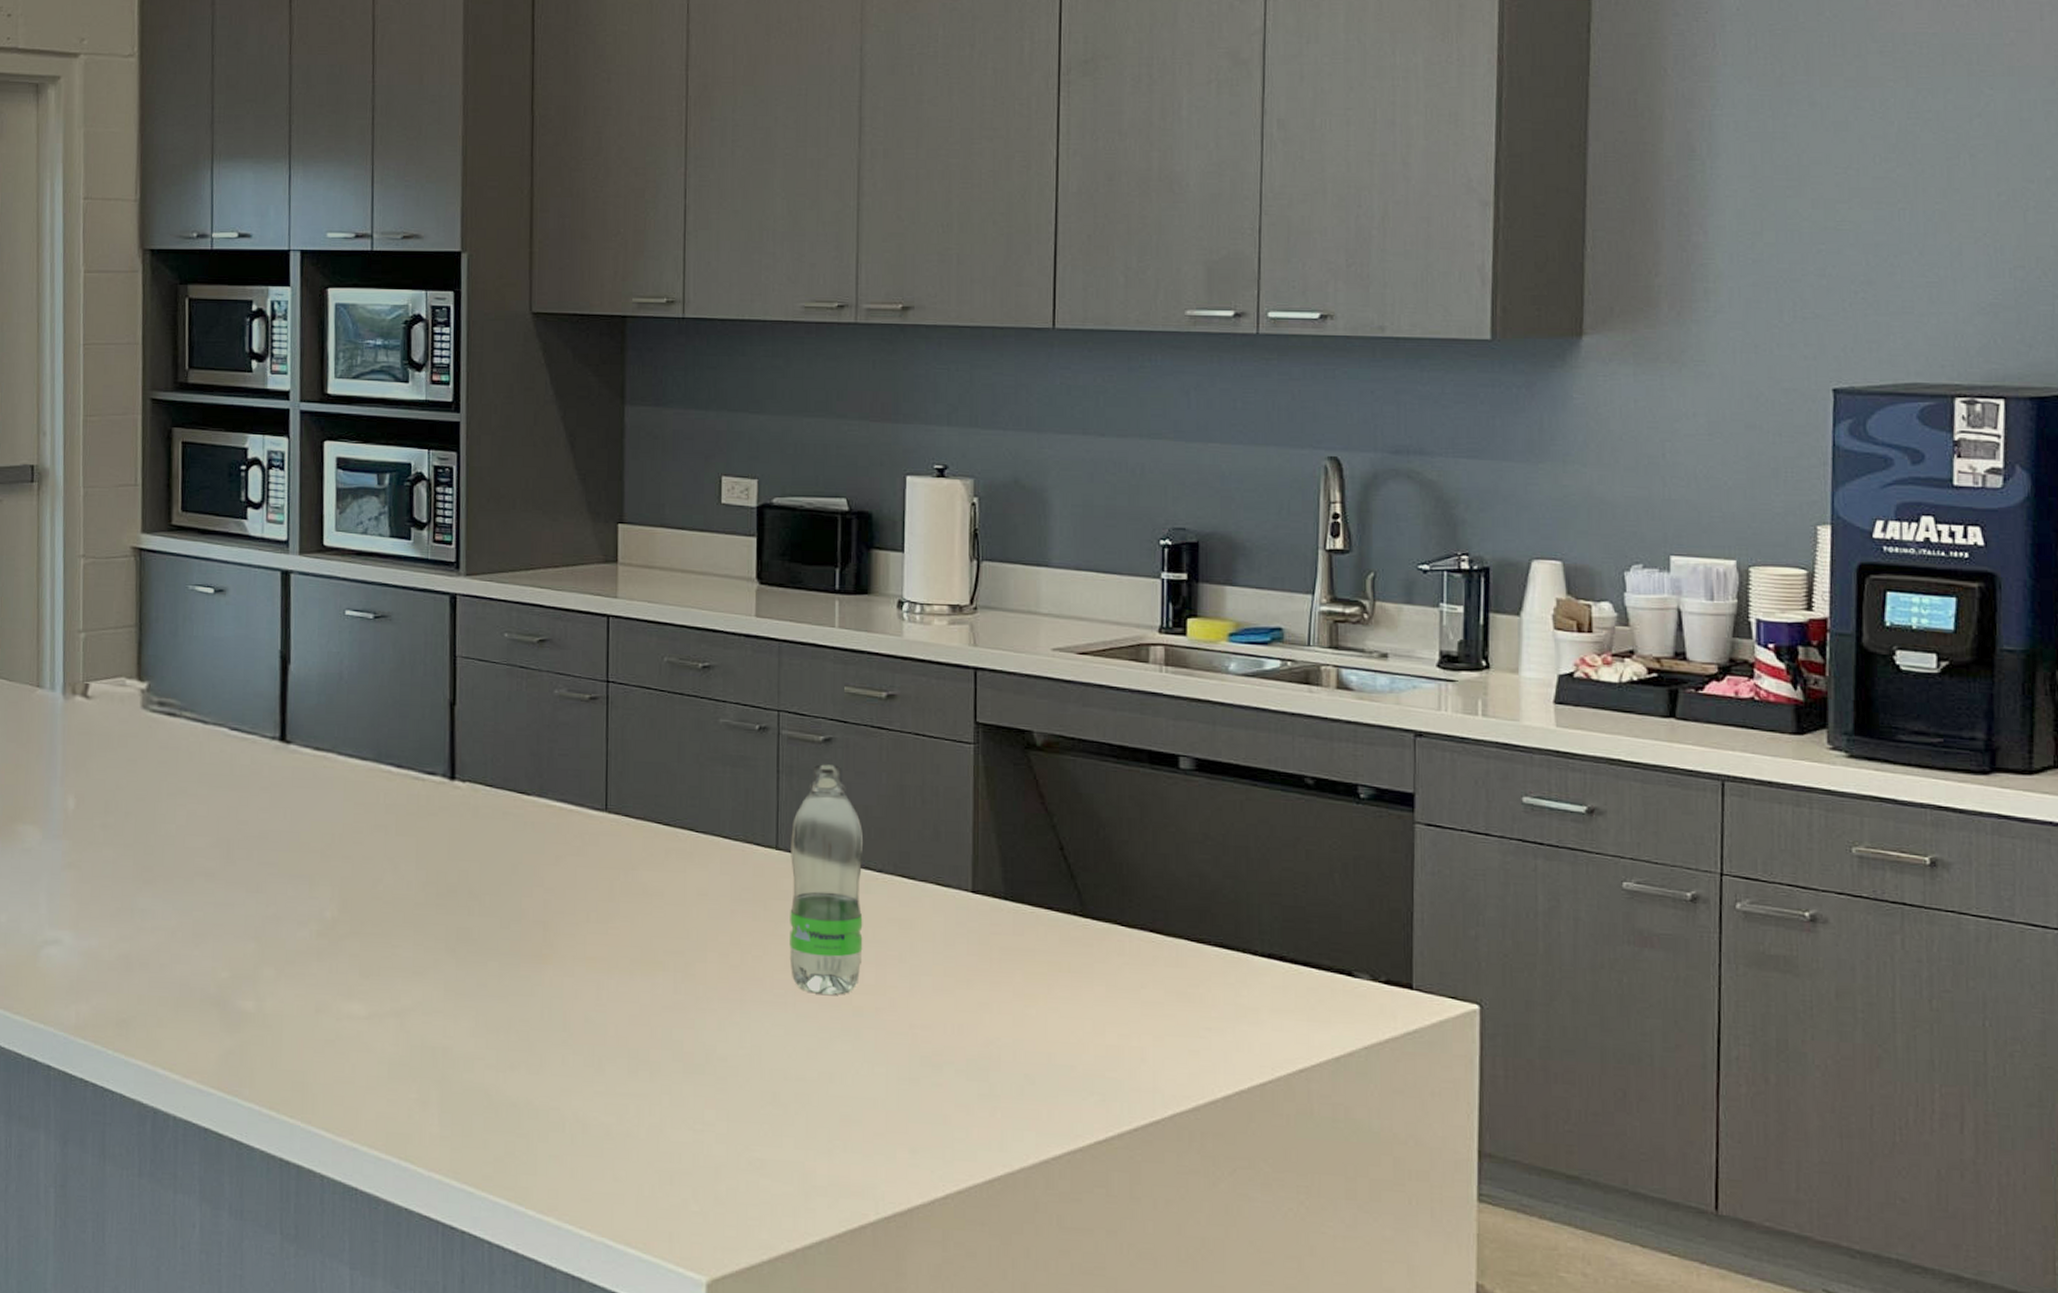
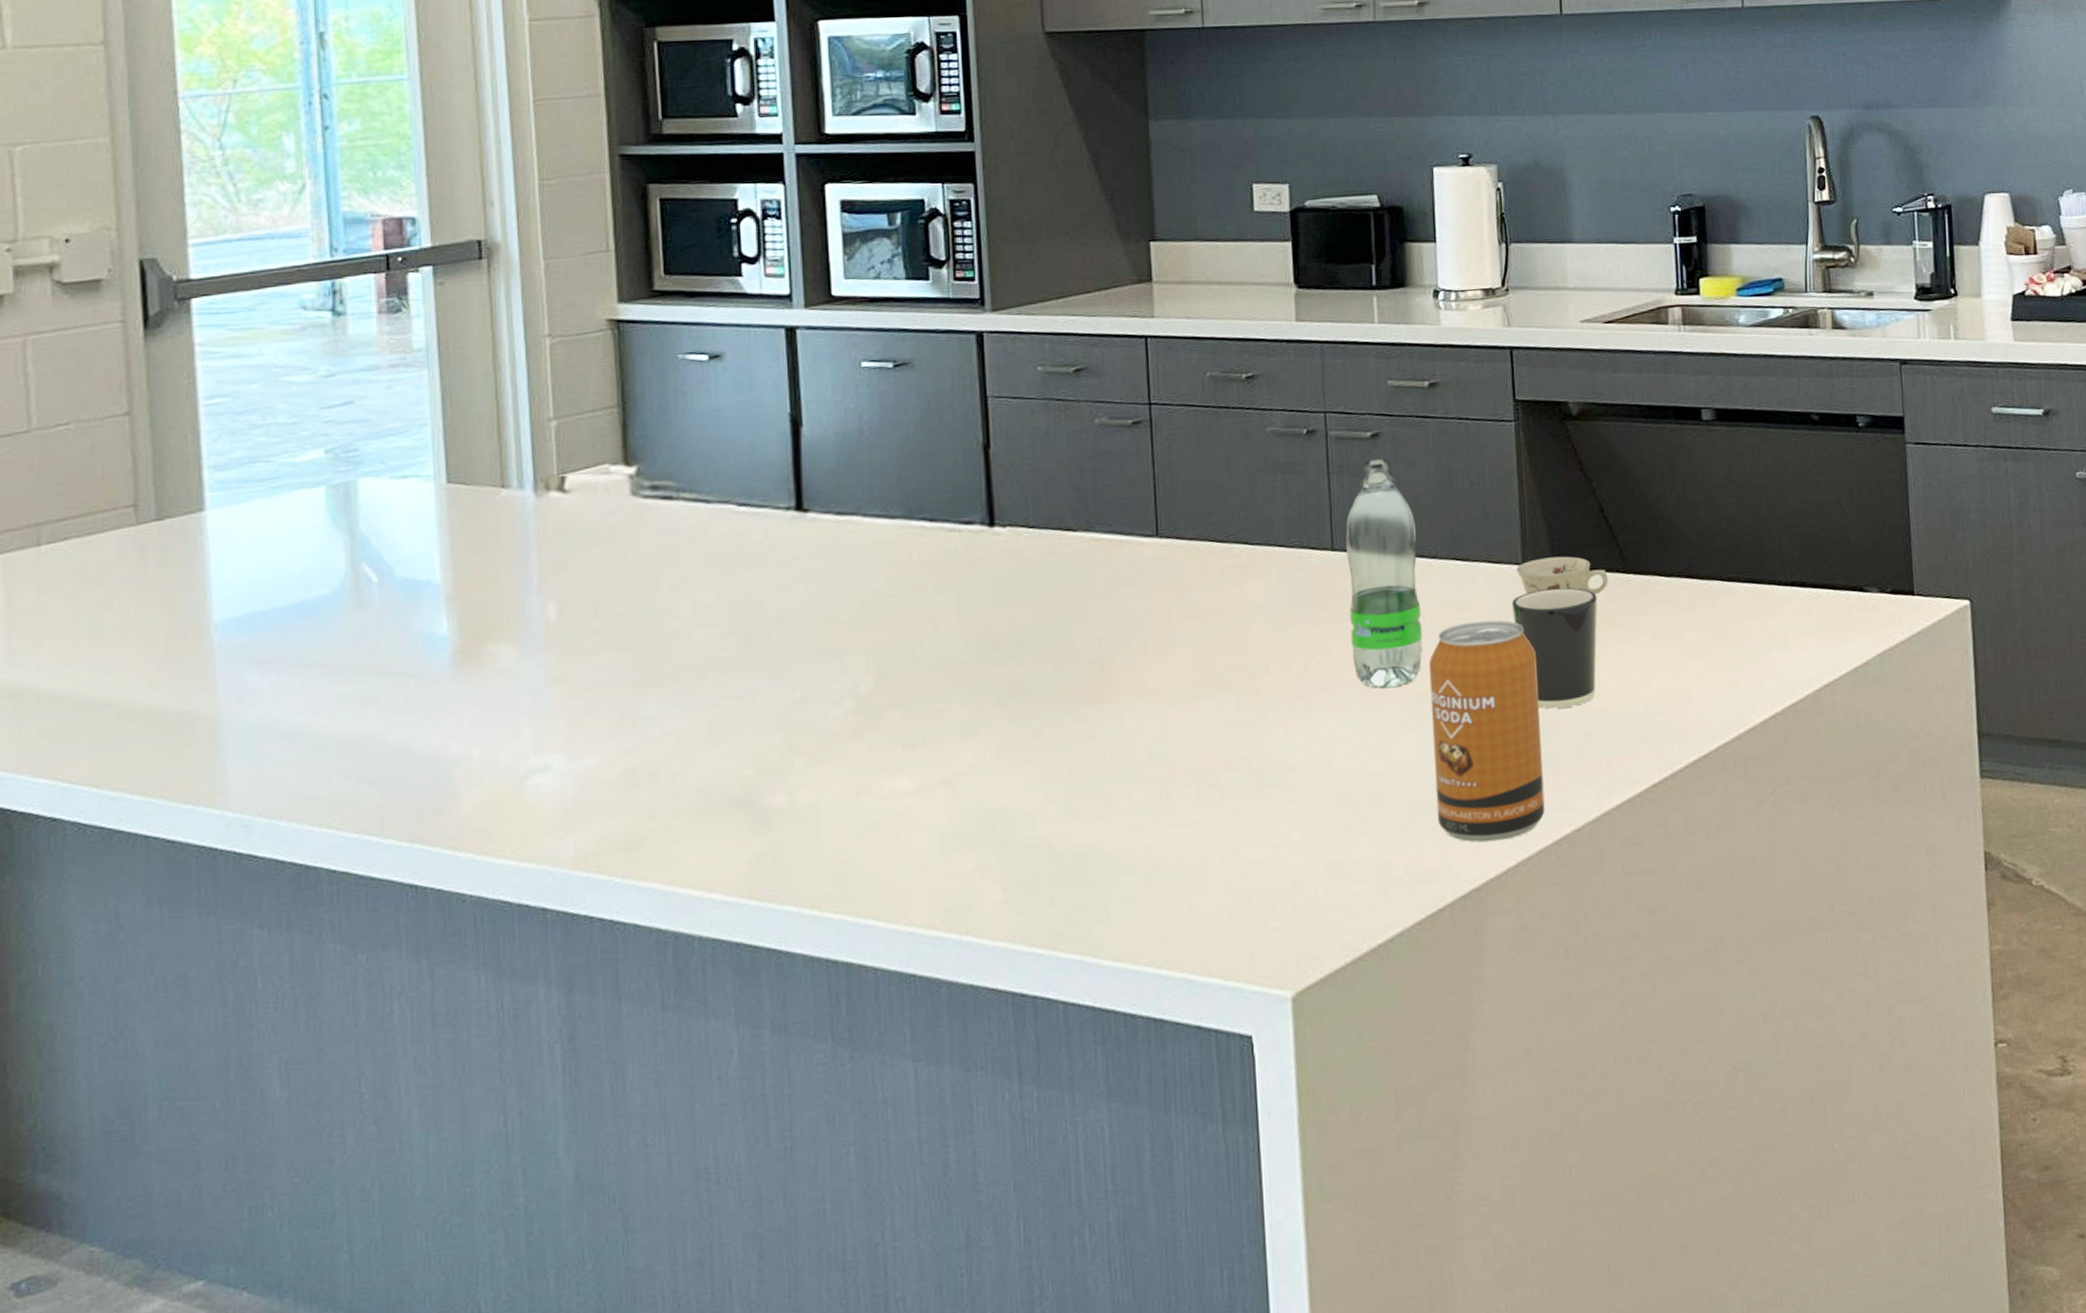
soda can: none [865,941,981,1170] -> present [1428,620,1545,842]
mug: none [958,920,1050,1046] -> present [1512,587,1598,709]
teacup: none [966,888,1063,935] -> present [1516,556,1608,595]

